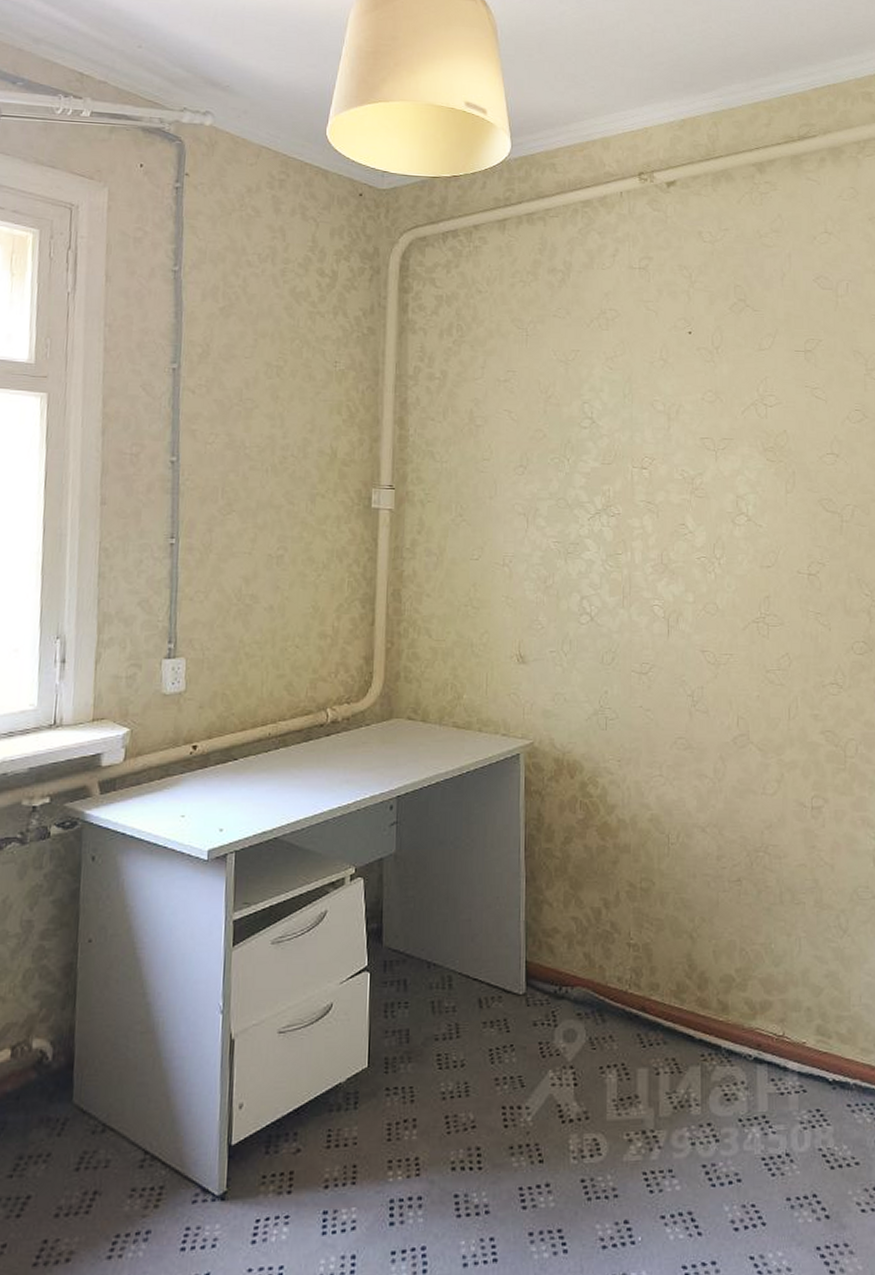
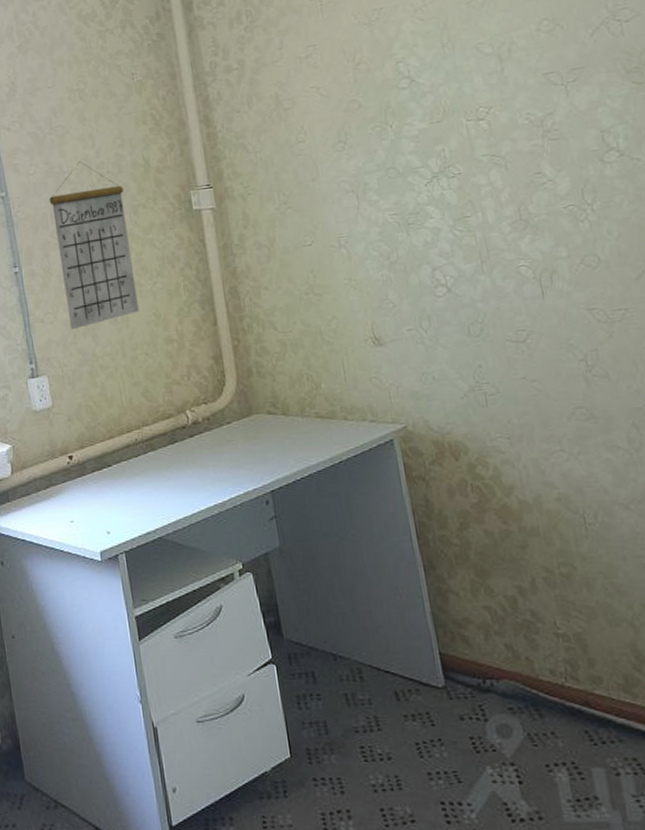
calendar: none [221,439,305,613] -> present [49,161,139,330]

